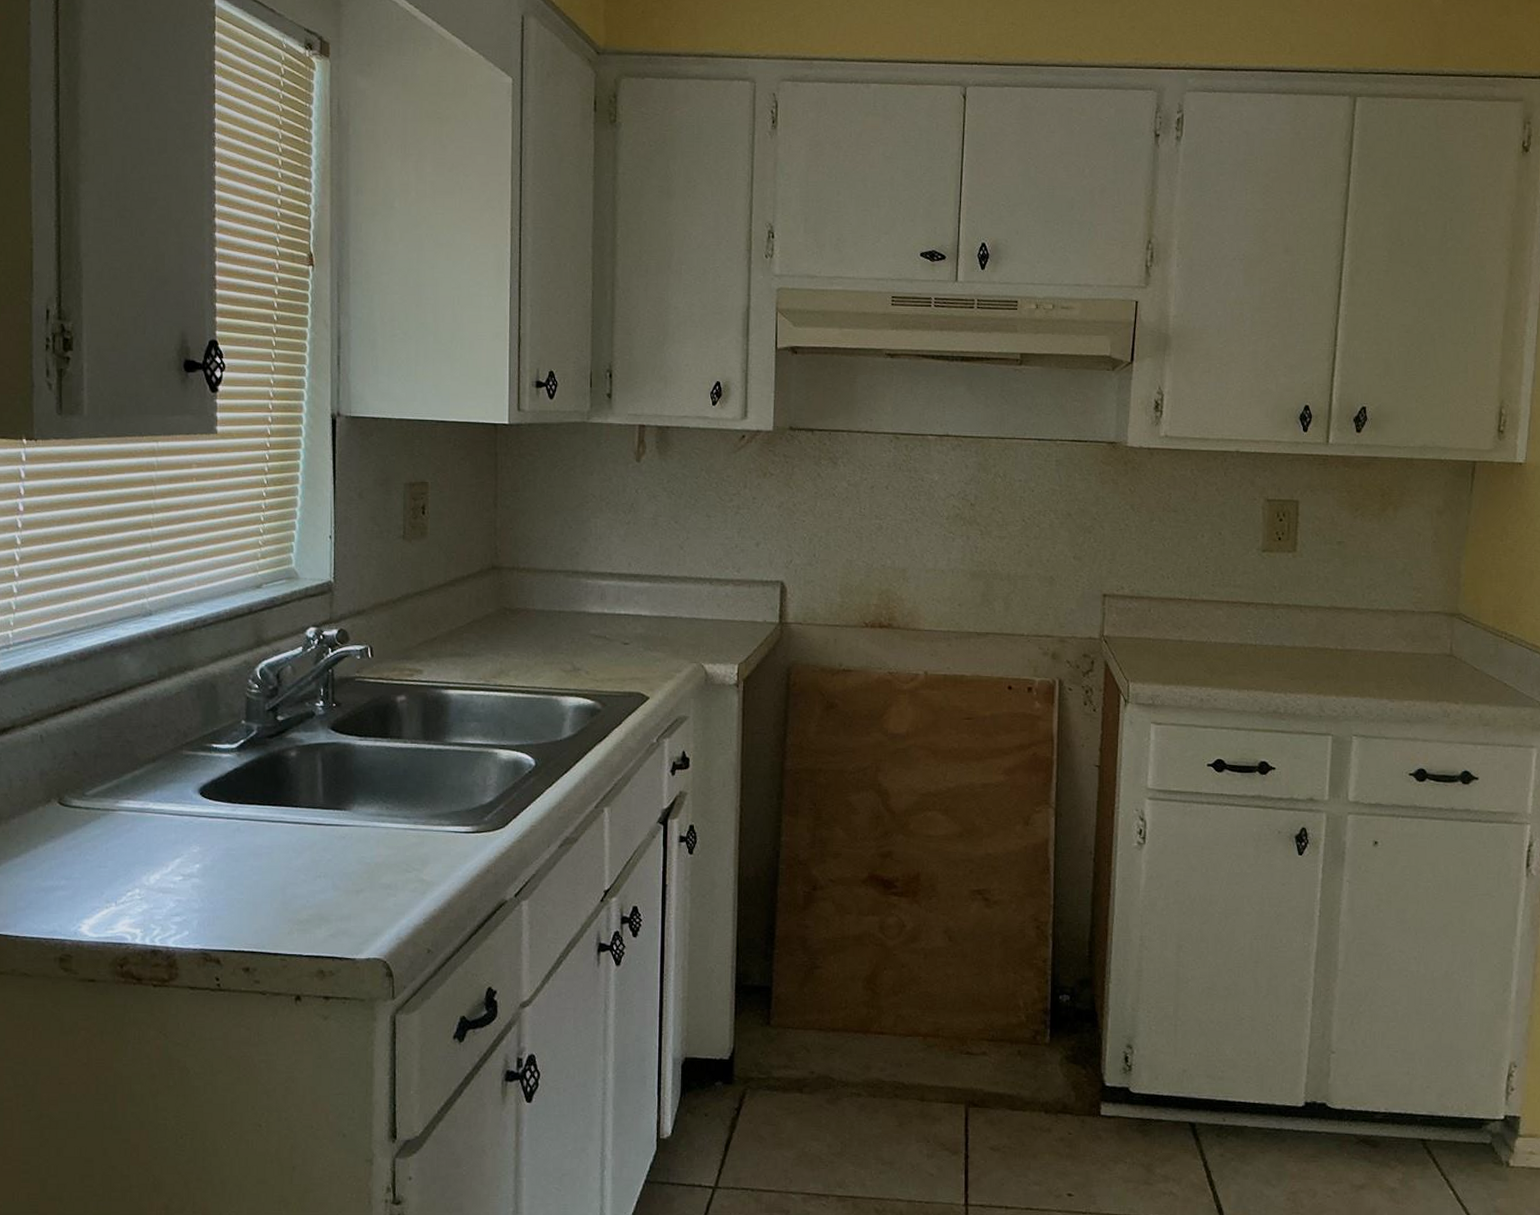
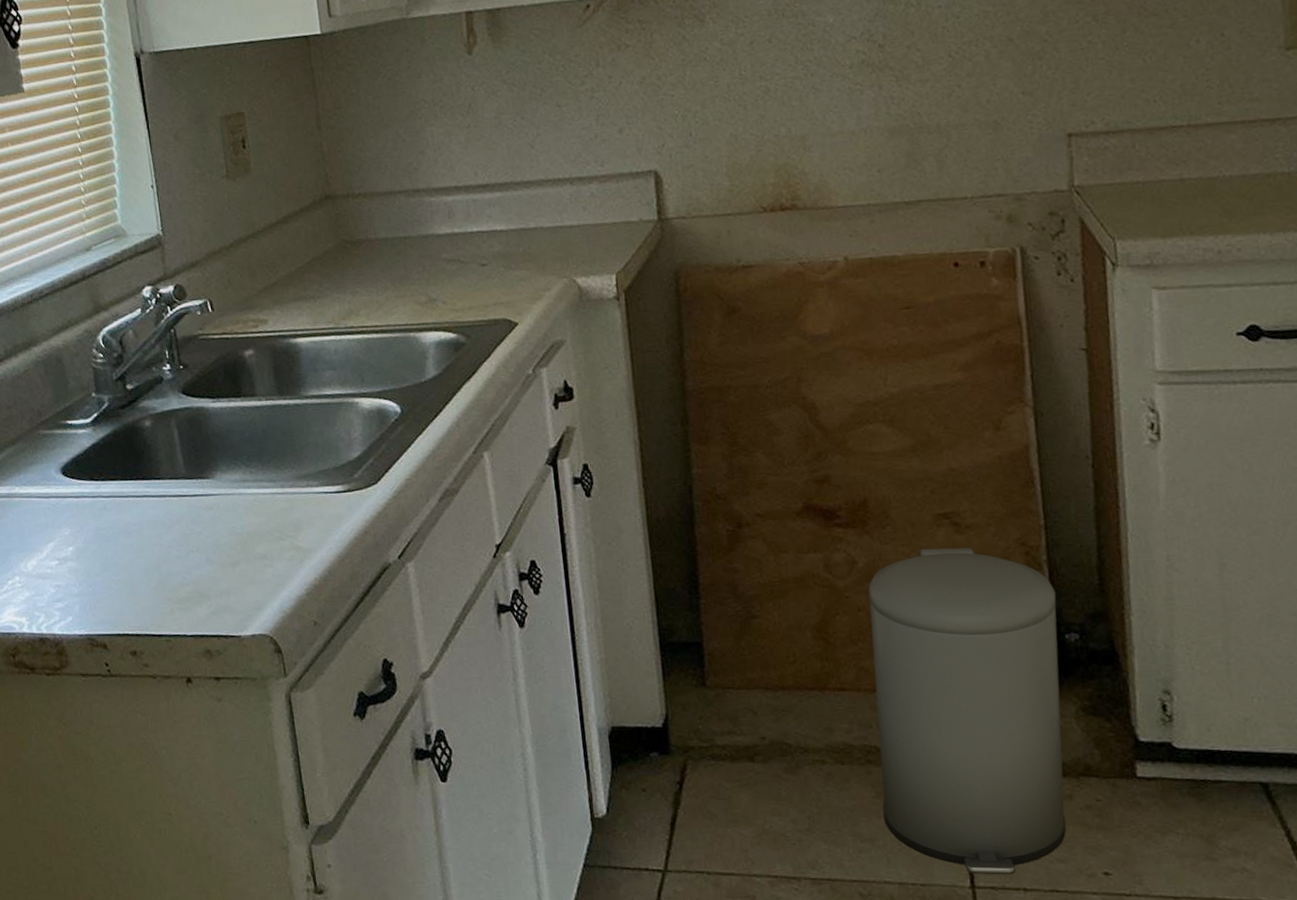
pedal bin: none [902,918,1056,1195] -> present [868,547,1066,875]

